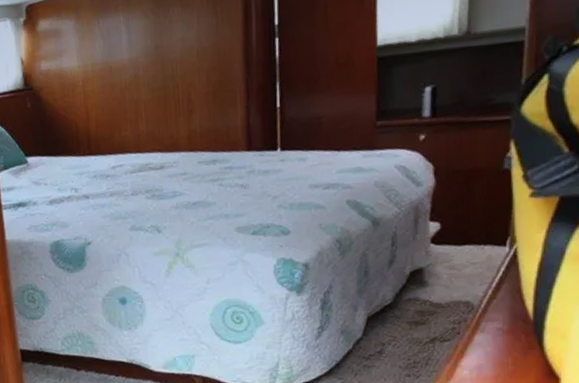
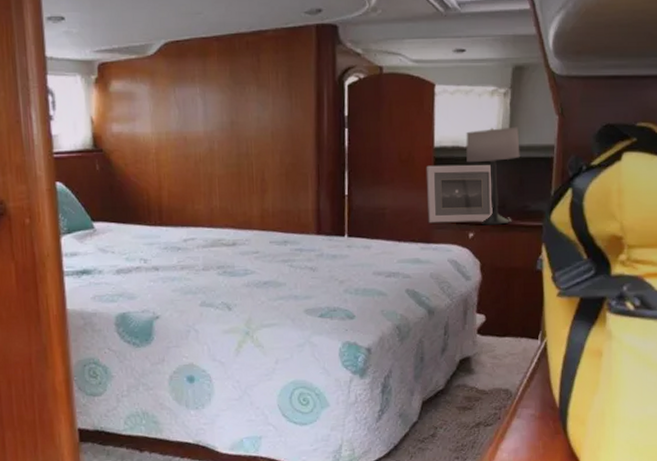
picture frame: none [367,58,448,129] -> present [426,164,493,224]
table lamp: none [415,11,482,125] -> present [466,126,520,225]

